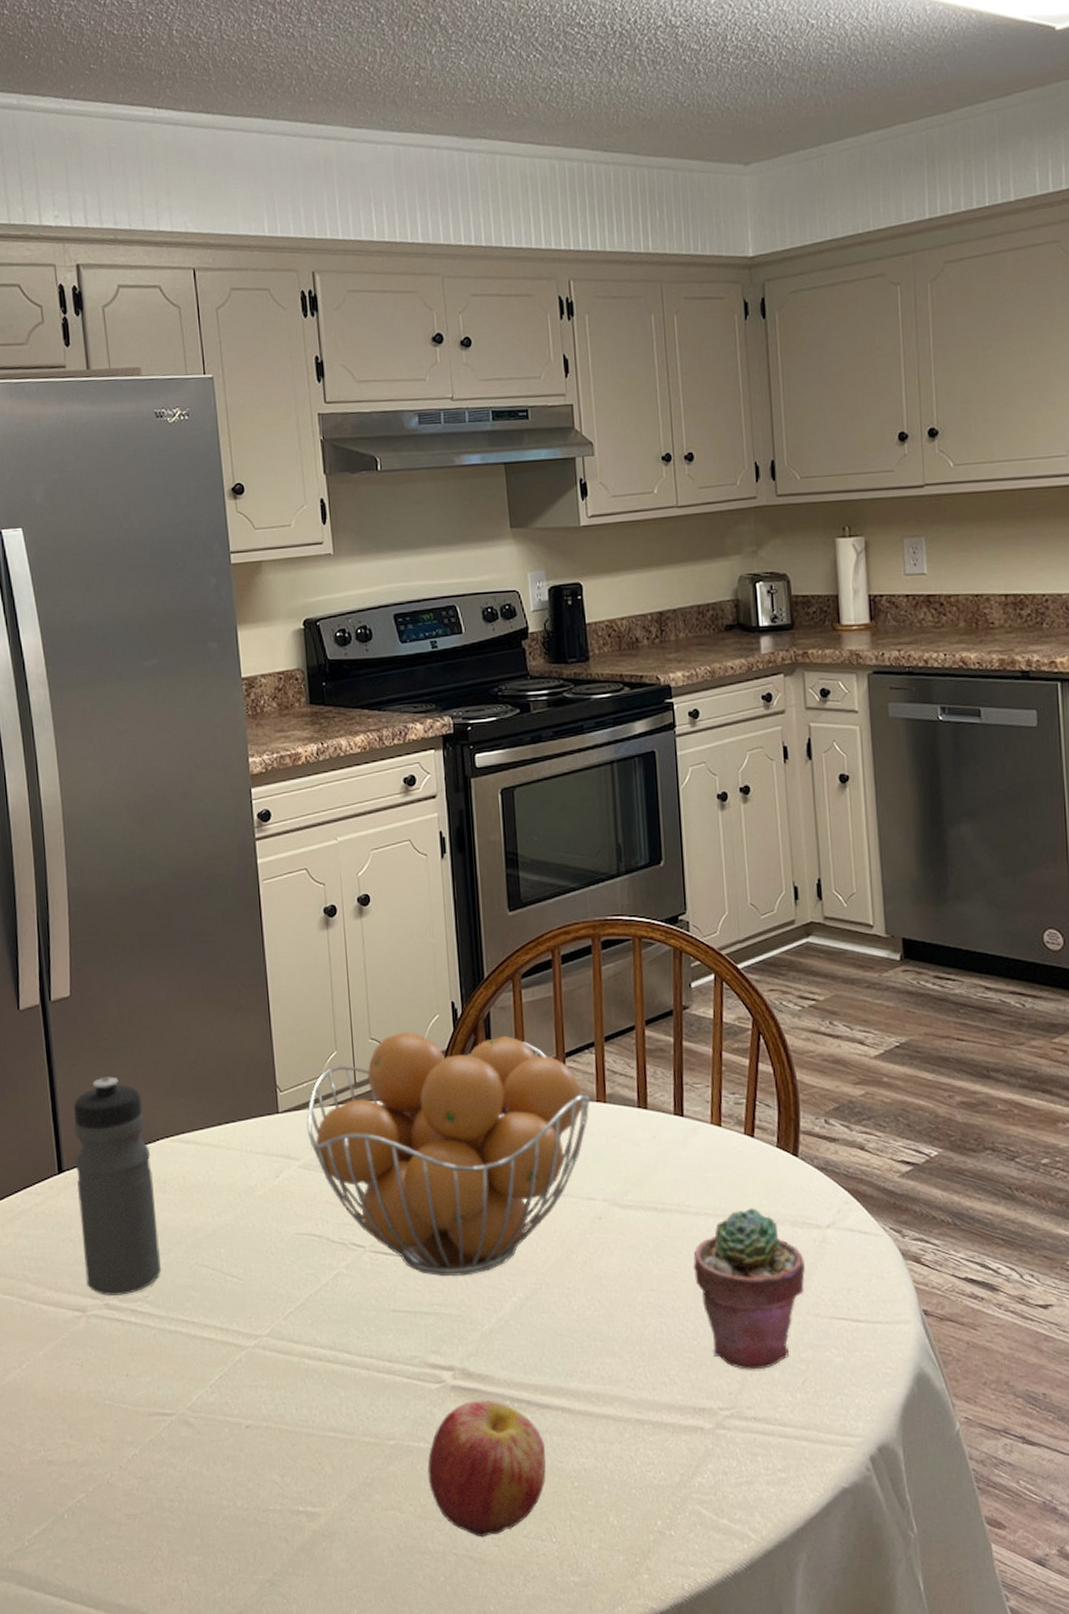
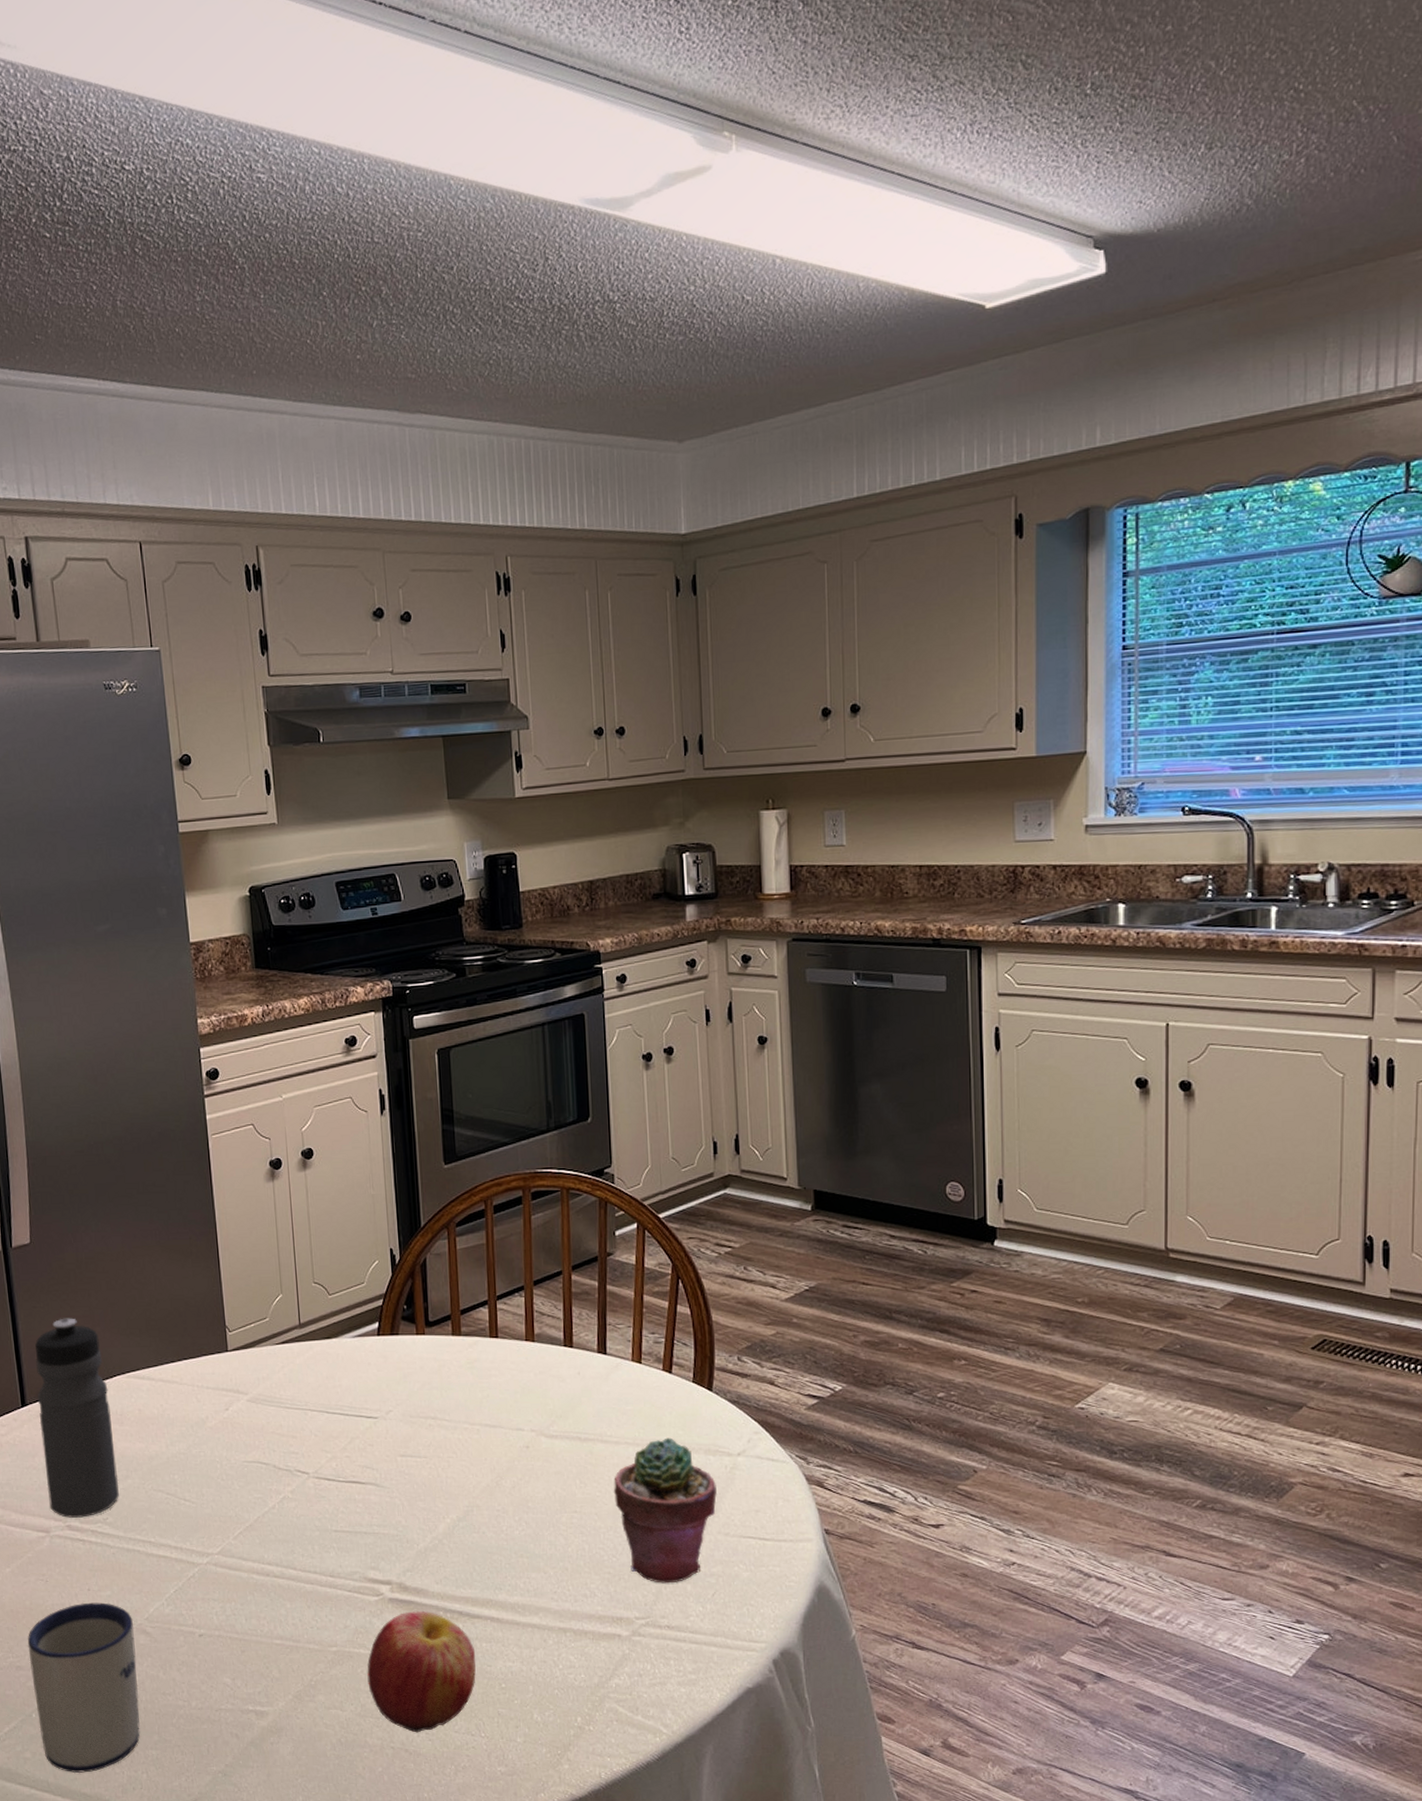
mug: none [60,1390,181,1581] -> present [27,1602,140,1773]
fruit basket: present [306,1032,590,1277] -> none [254,1277,519,1501]

